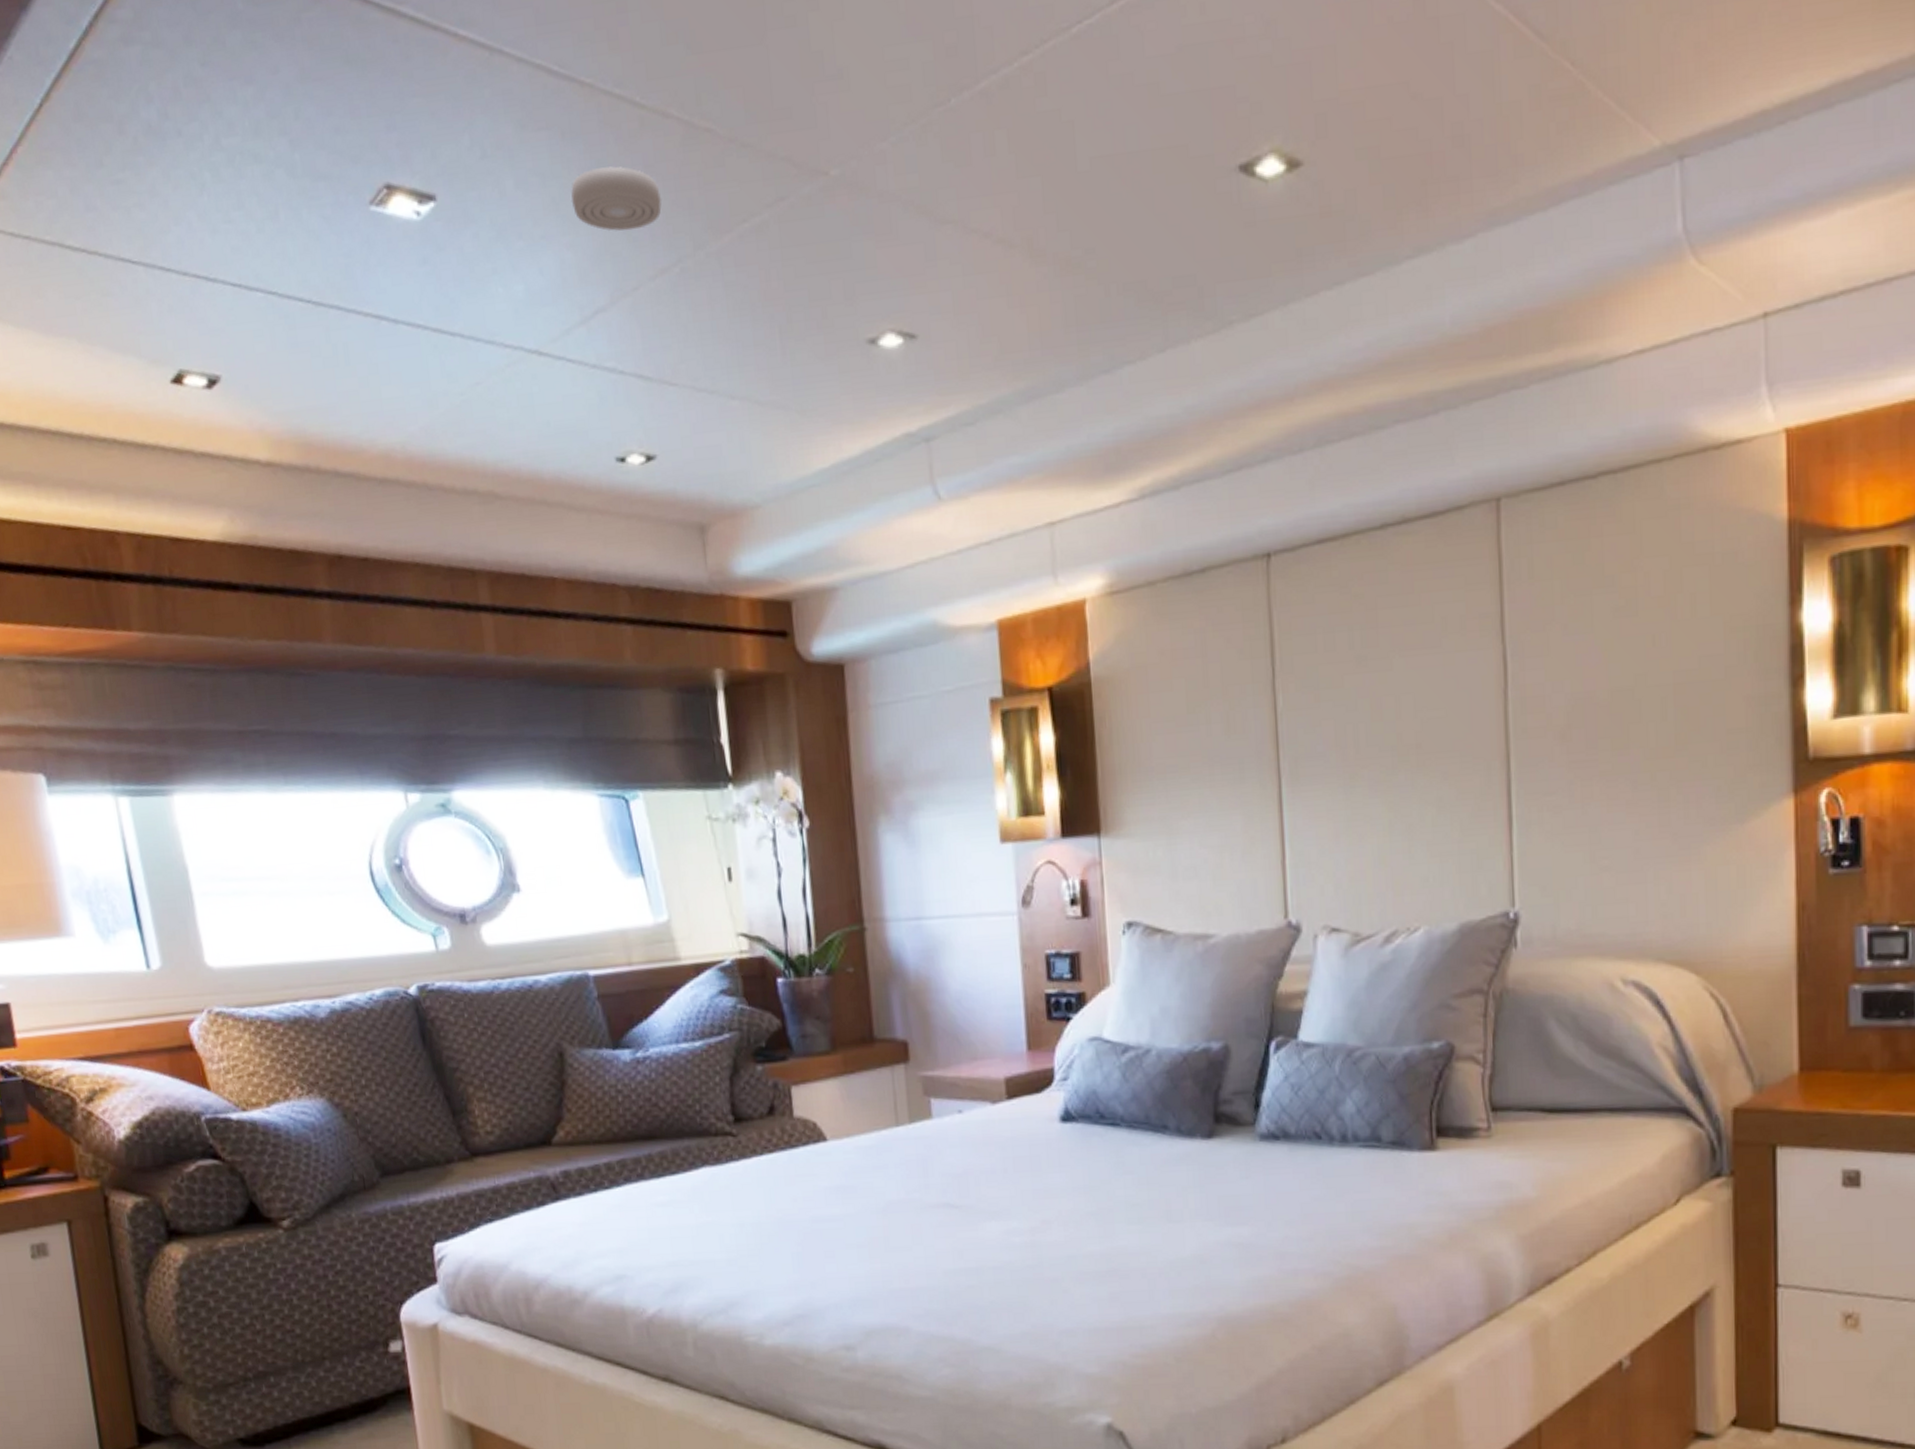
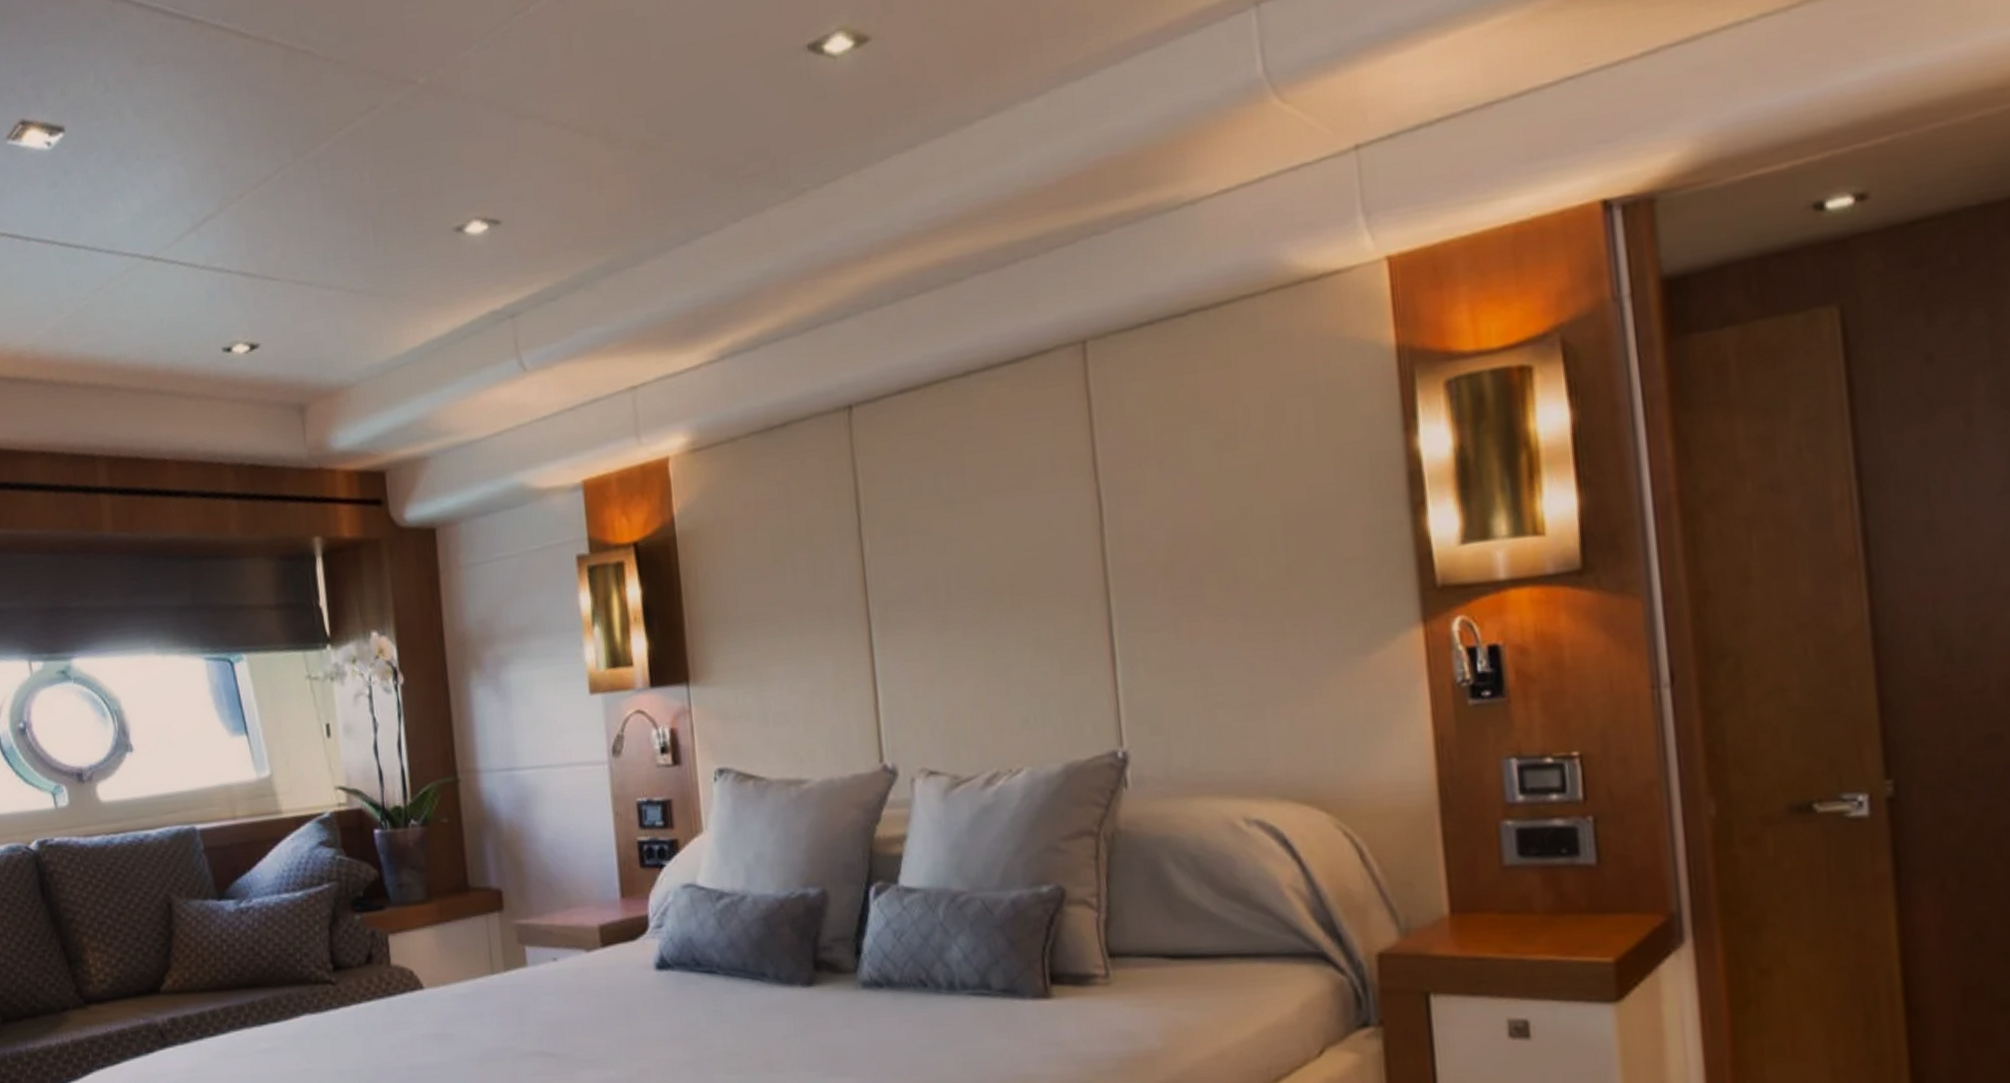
smoke detector: present [571,166,662,231] -> none [183,90,265,147]

